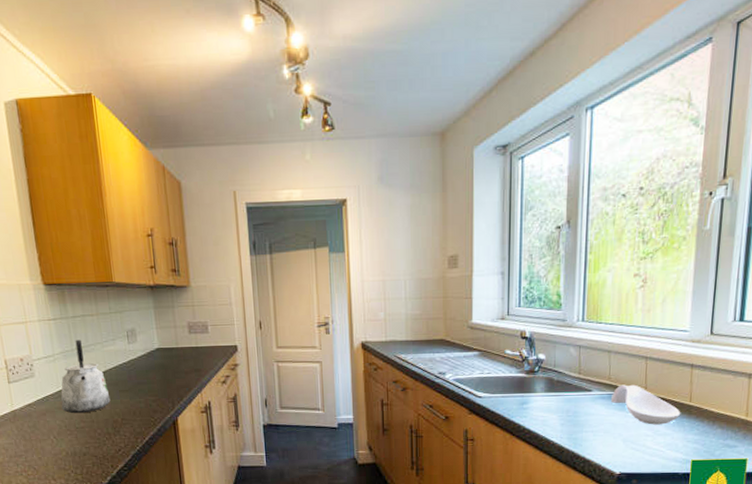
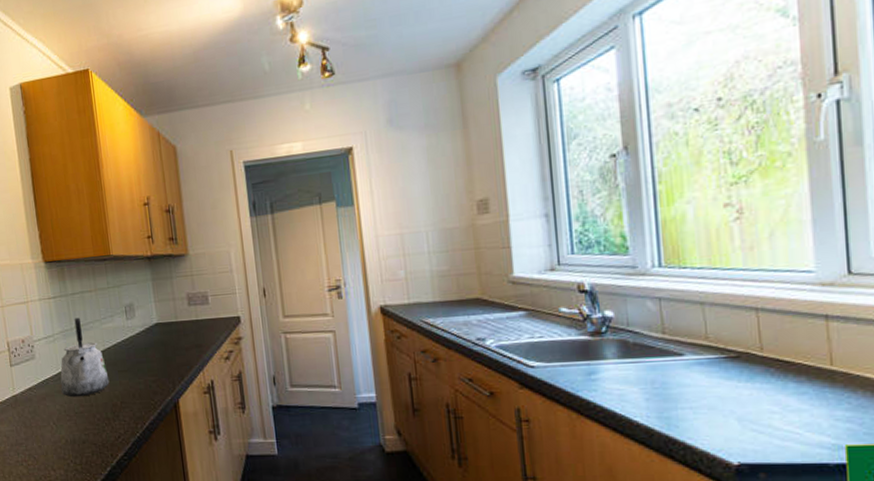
spoon rest: present [610,384,681,425] -> none [711,344,820,398]

